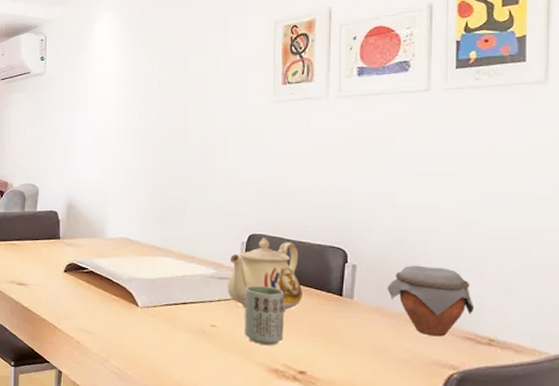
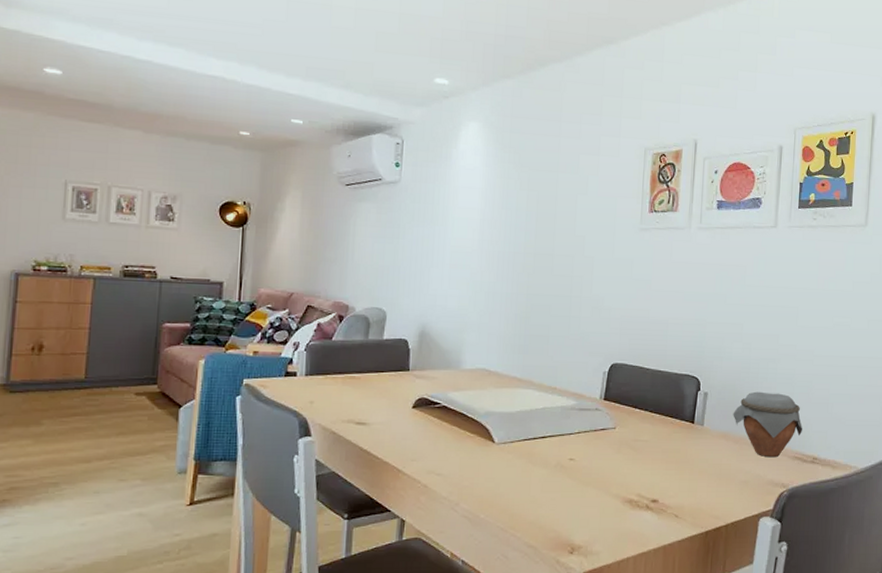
teapot: present [227,237,302,312] -> none [587,367,659,442]
cup: present [245,286,284,345] -> none [602,416,641,475]

